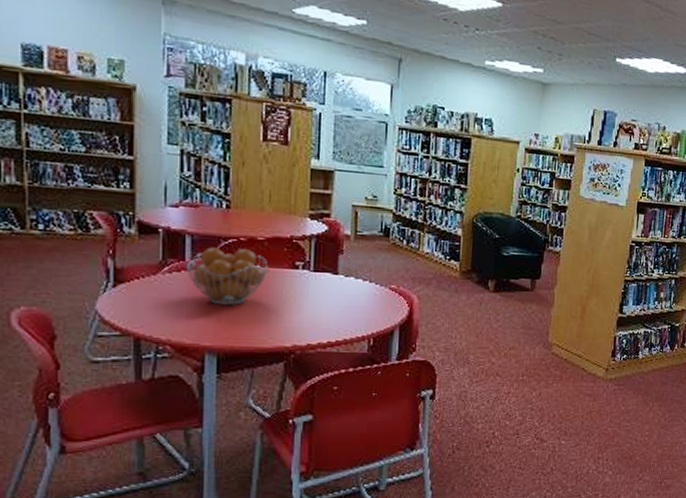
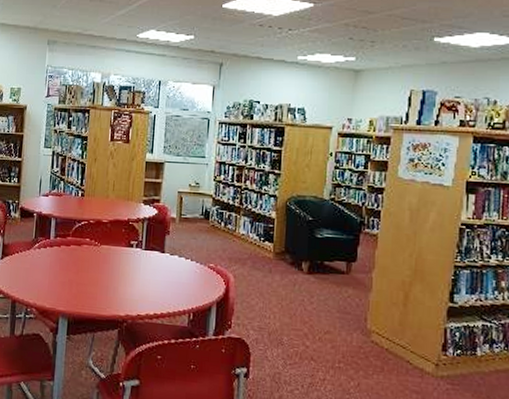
fruit basket: present [185,247,269,305] -> none [50,228,110,277]

